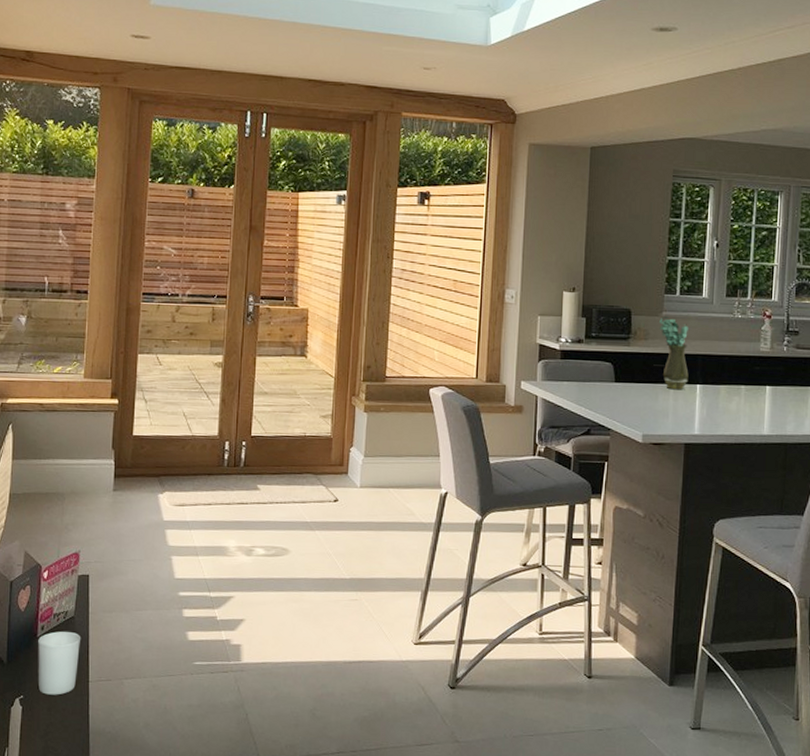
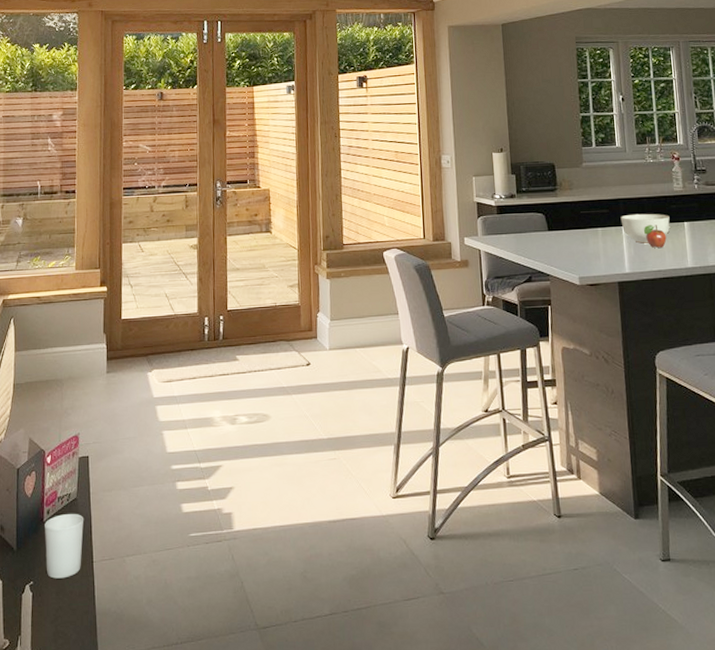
vase: present [659,314,689,390] -> none [580,165,614,233]
bowl: none [696,372,751,405] -> present [620,213,670,244]
fruit: none [720,386,745,412] -> present [643,225,667,249]

